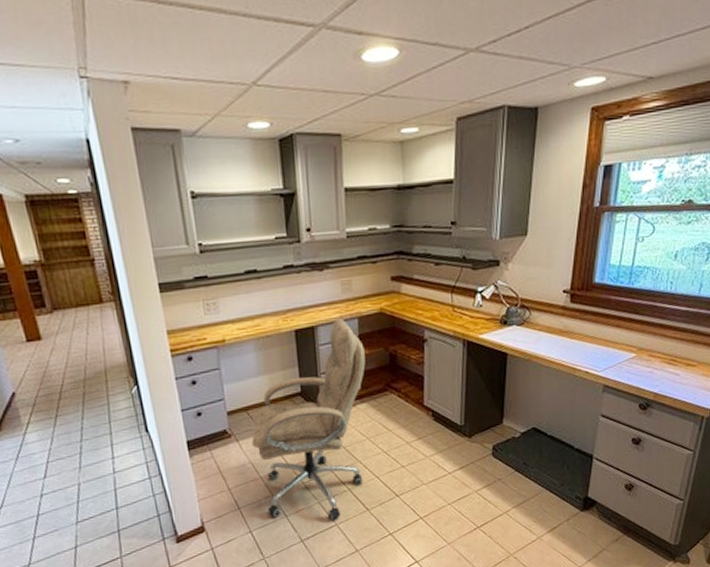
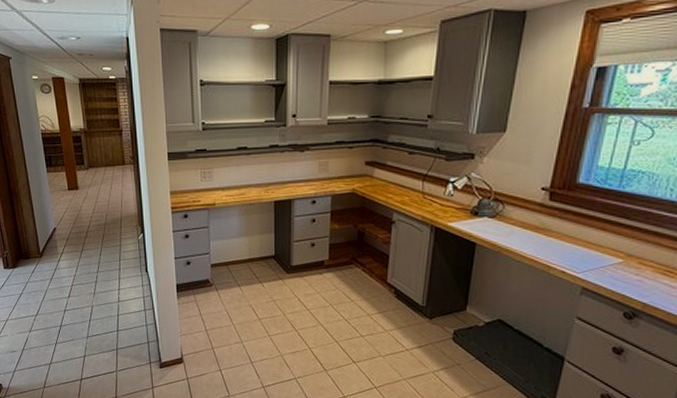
office chair: present [252,317,366,520] -> none [229,193,335,373]

